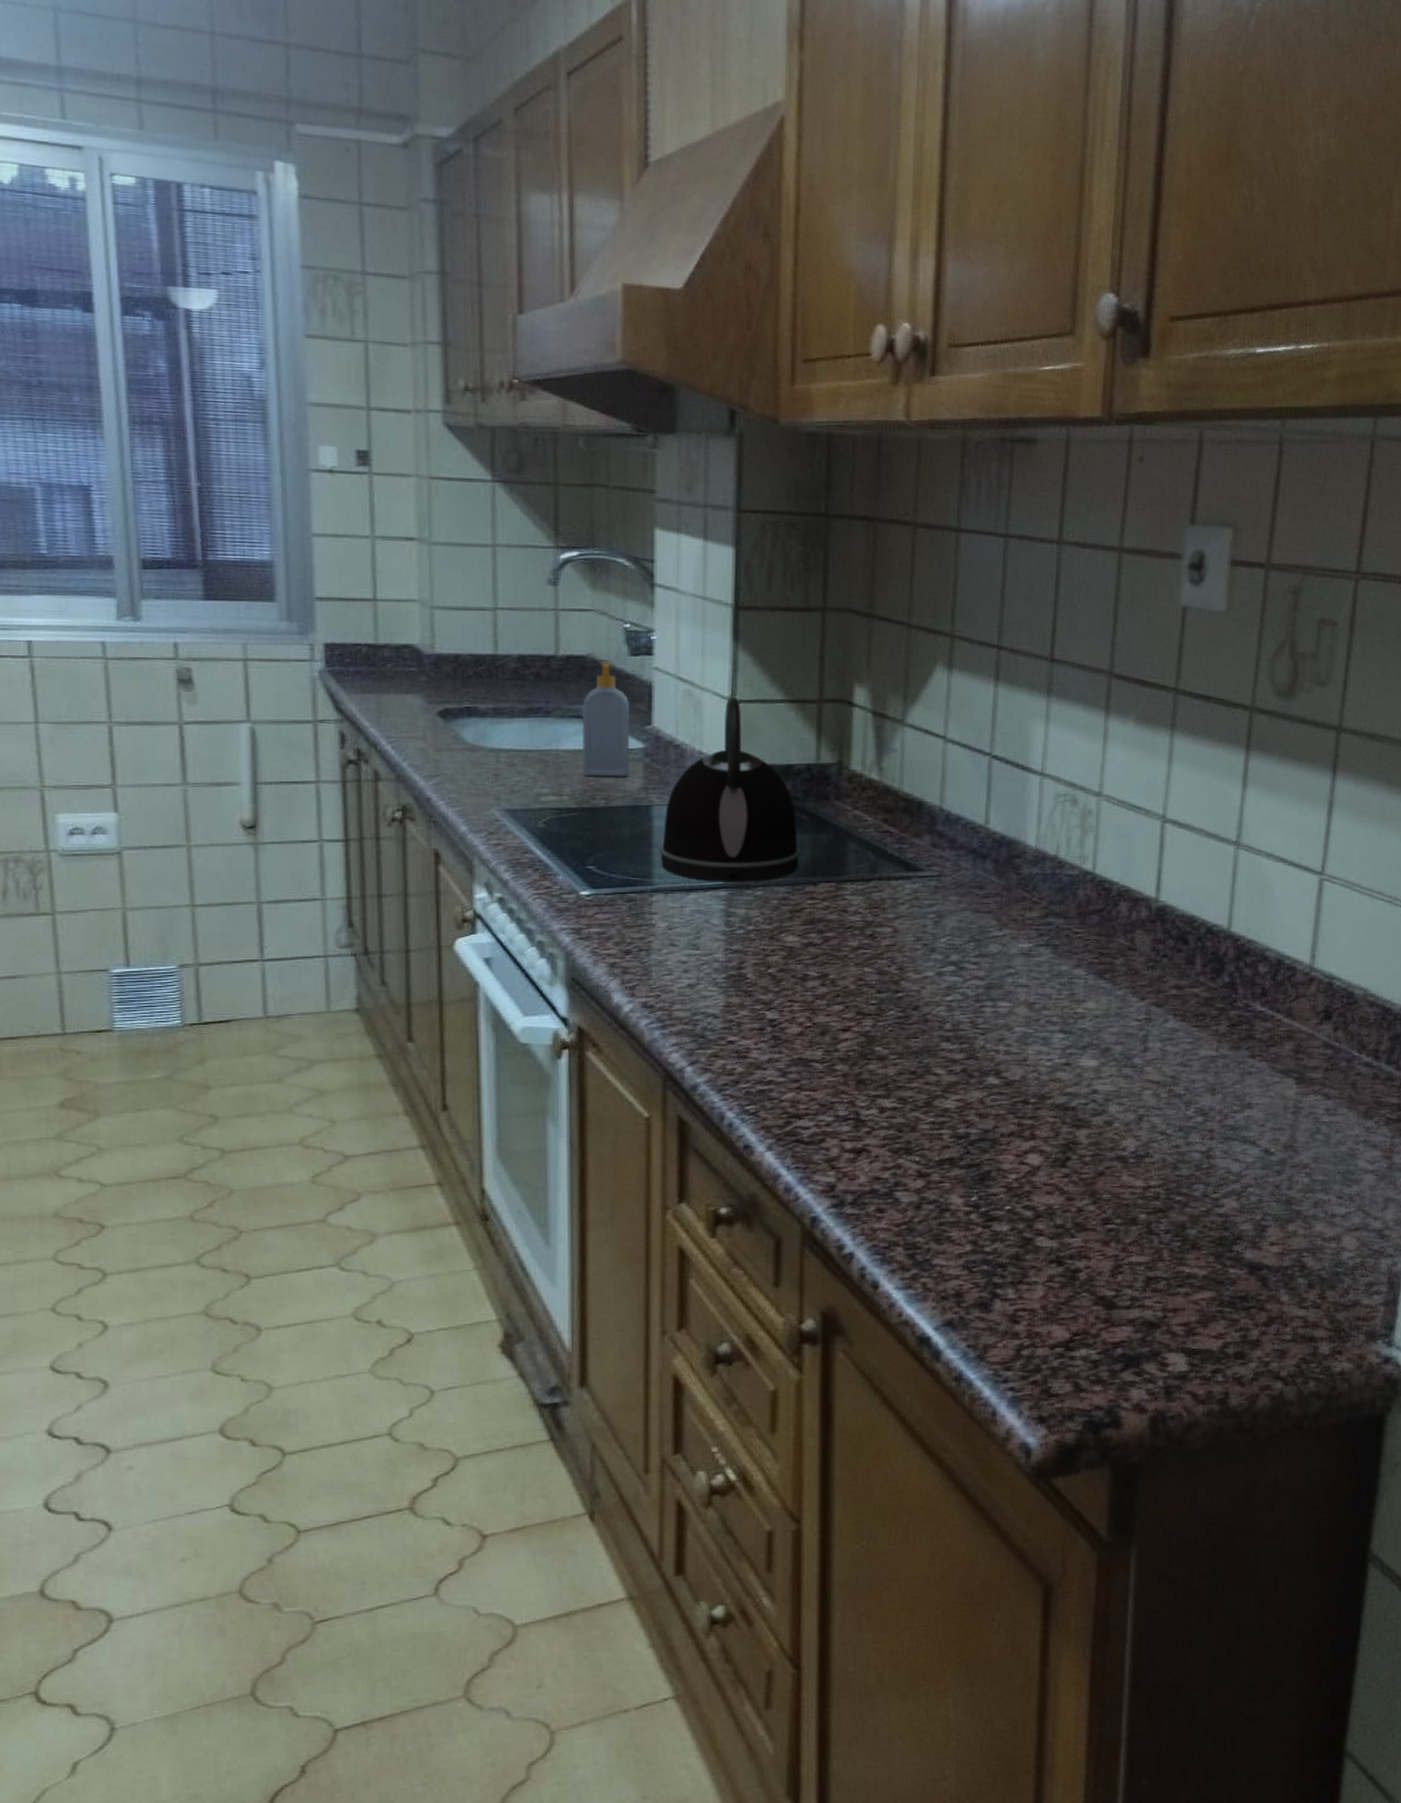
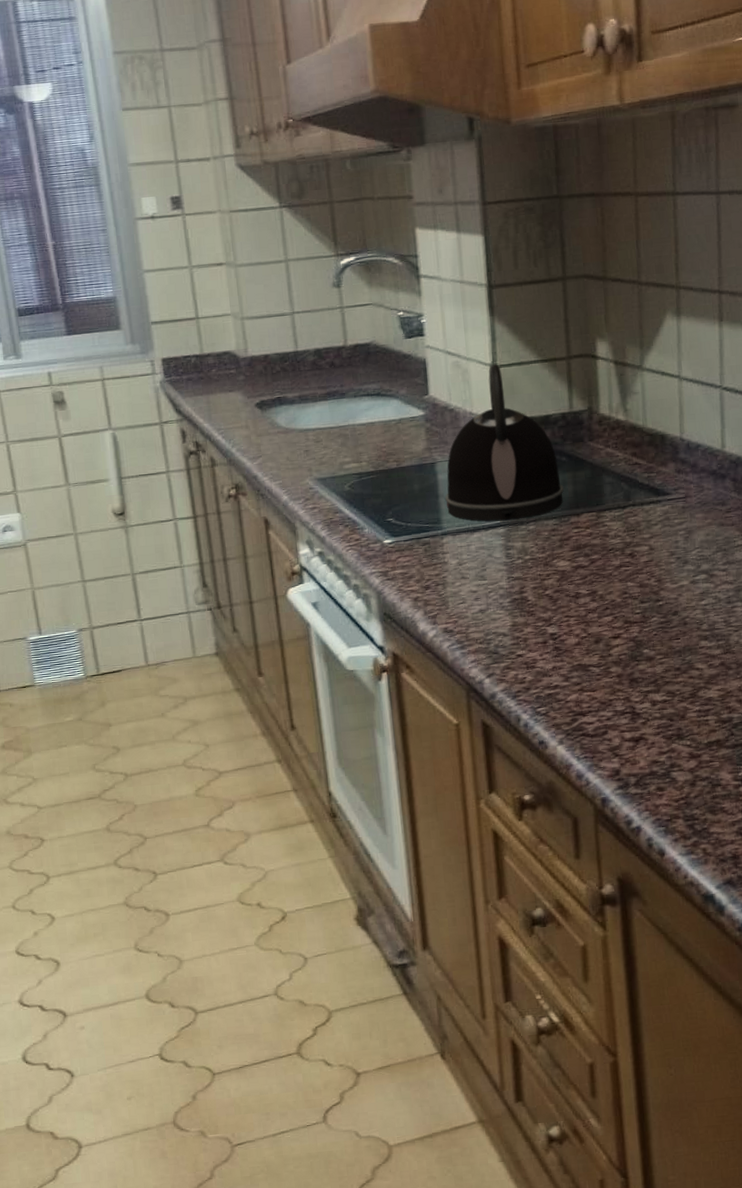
soap bottle: present [582,661,630,777] -> none [370,345,414,444]

